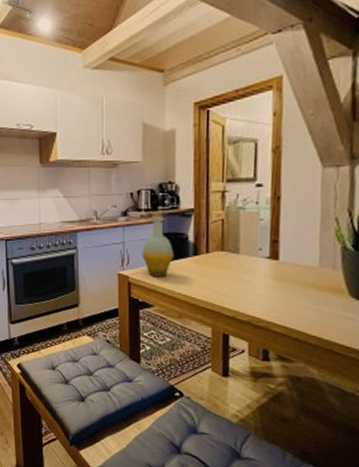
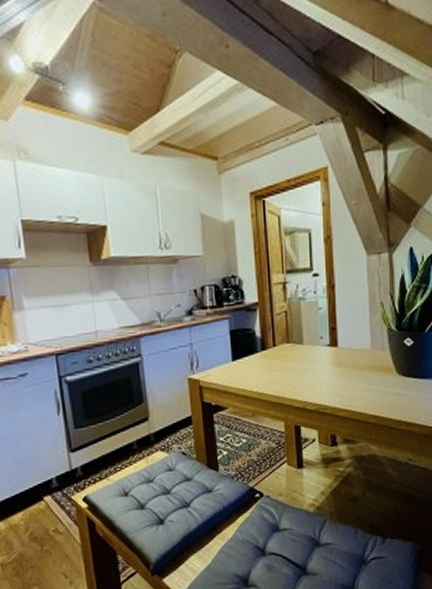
bottle: present [142,212,175,278] -> none [210,308,244,378]

